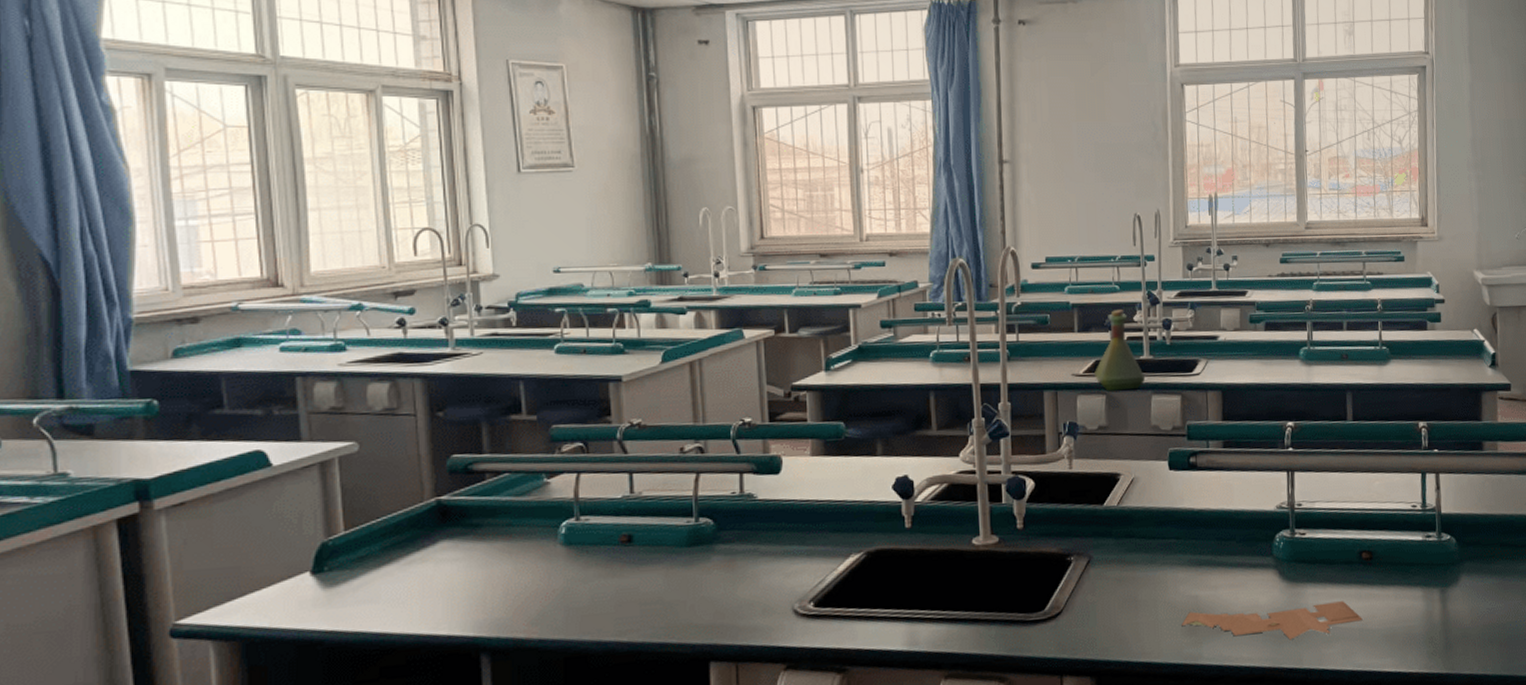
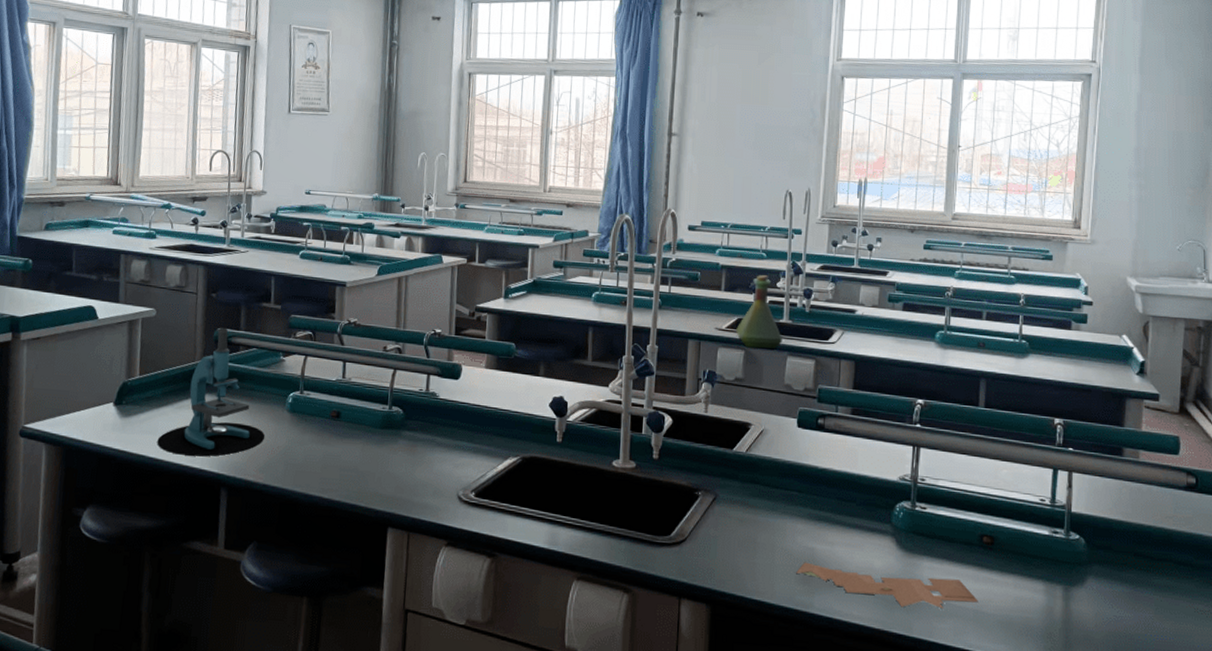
microscope: none [381,453,533,623] -> present [157,327,264,457]

